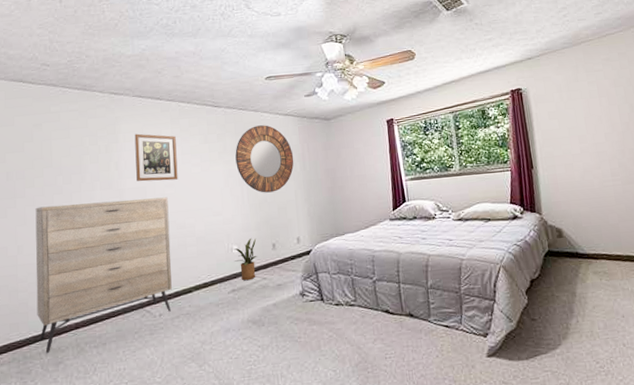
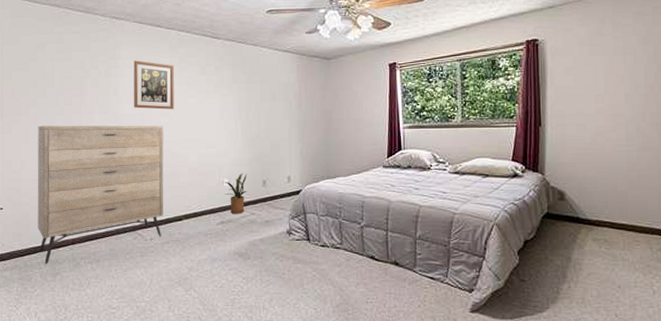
home mirror: present [235,125,294,193] -> none [232,60,290,129]

